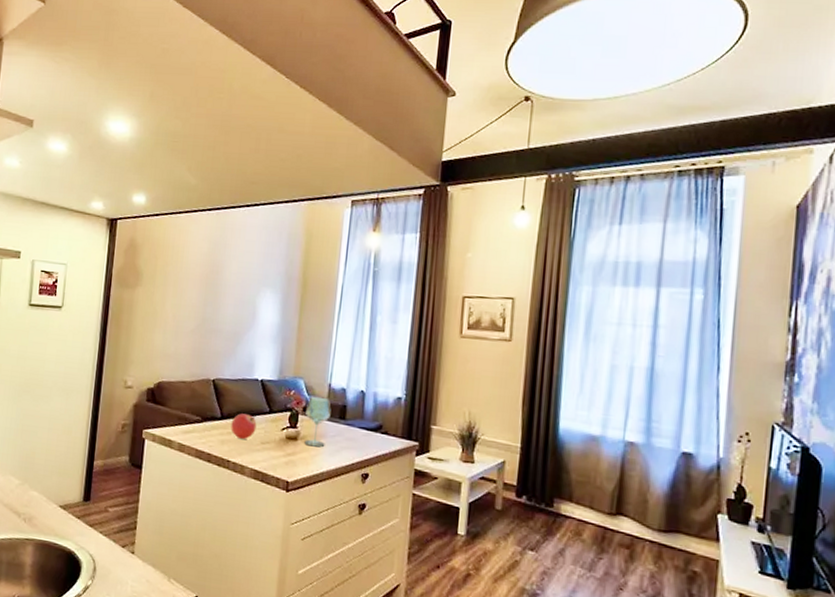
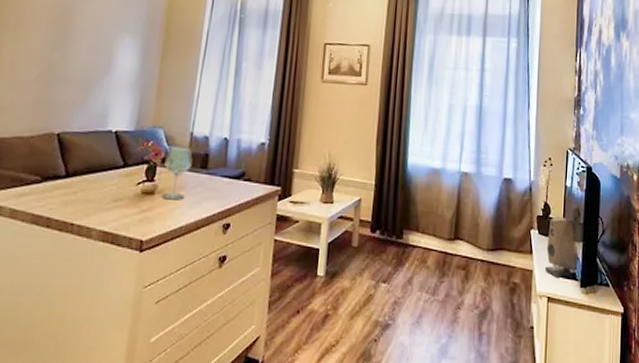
fruit: present [231,413,257,440] -> none [77,169,109,199]
speaker: none [736,501,786,578] -> present [544,215,579,279]

